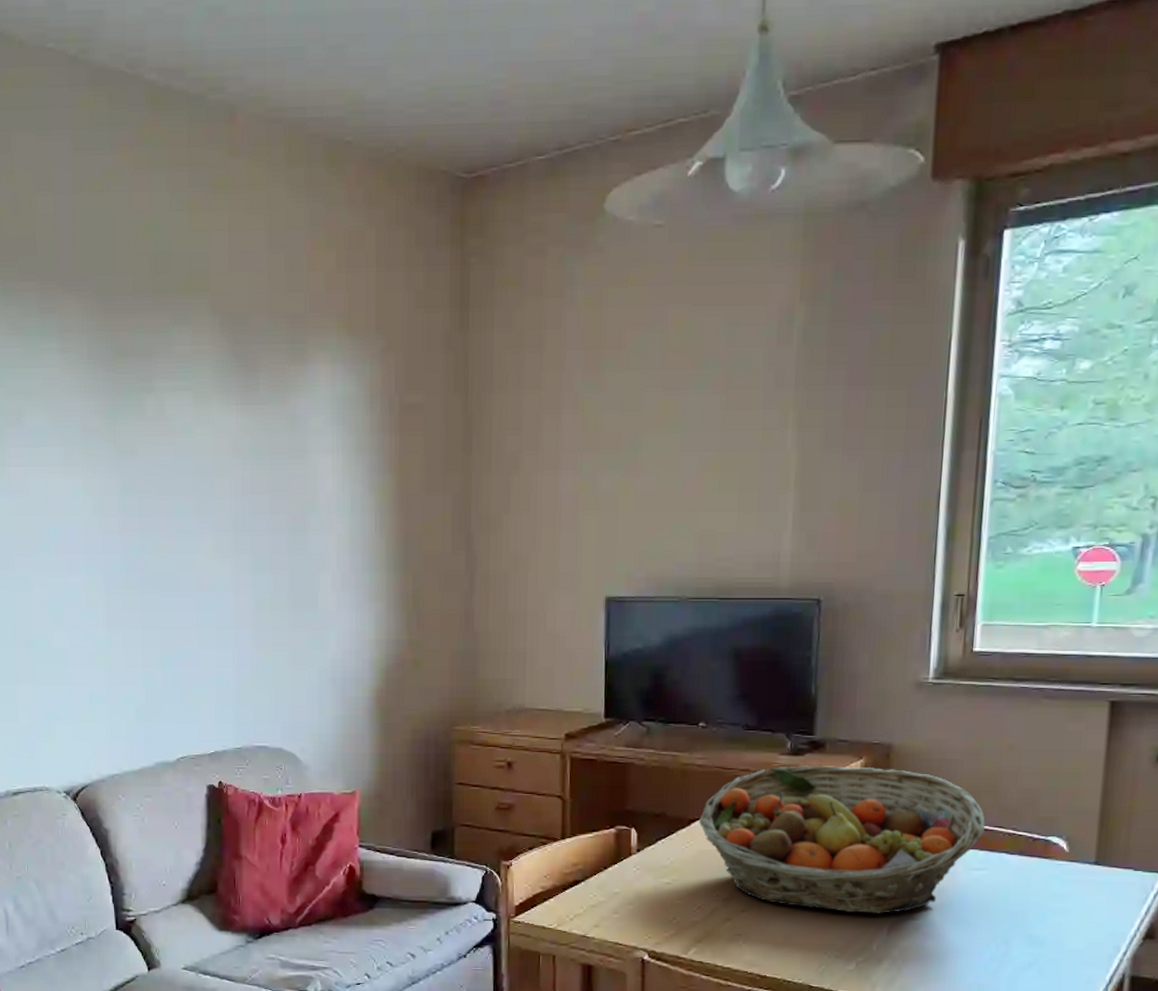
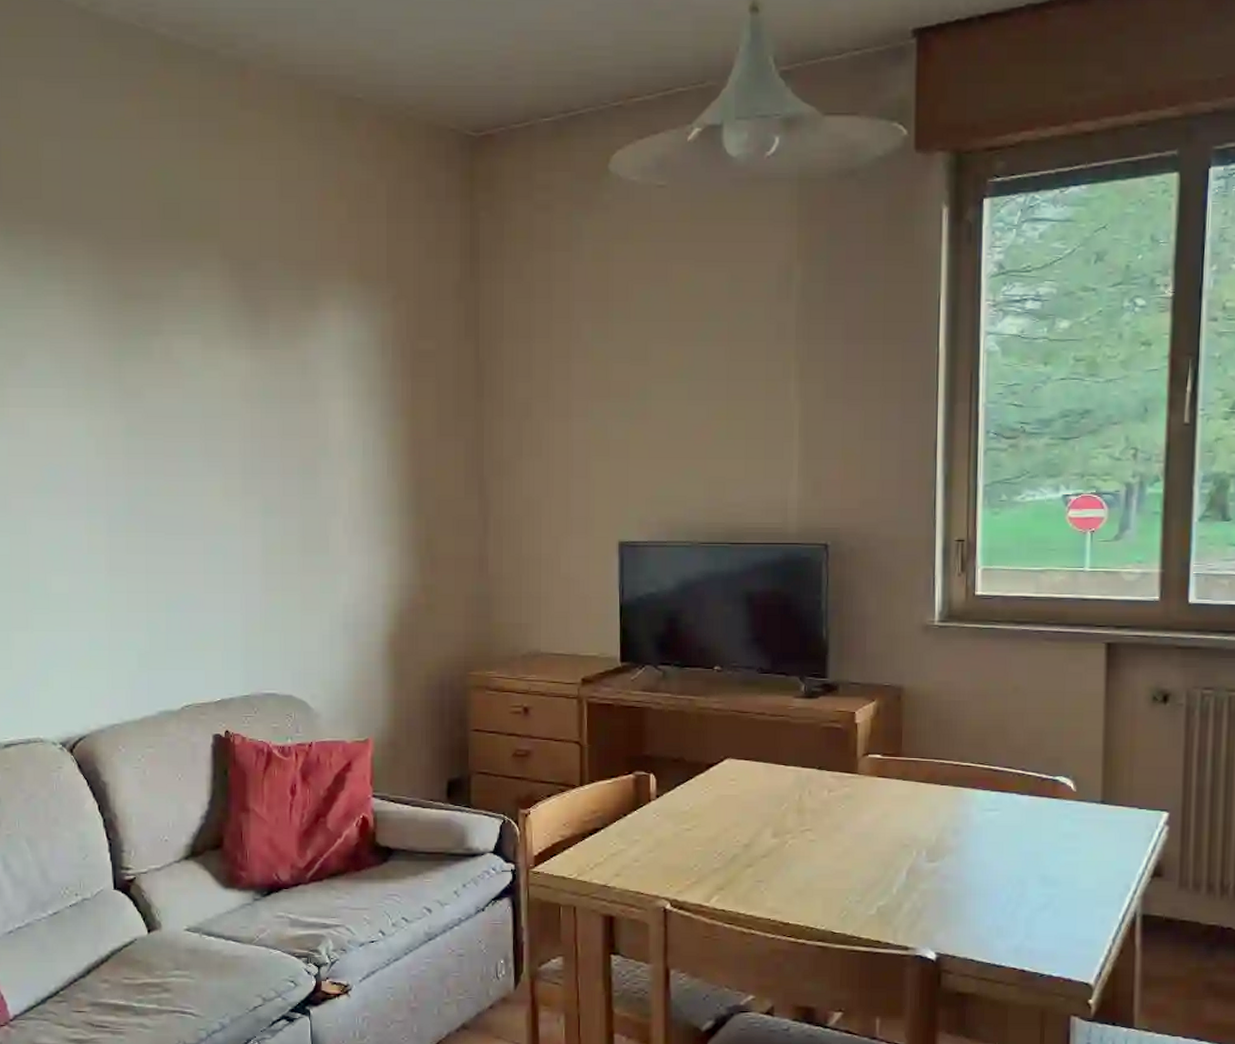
fruit basket: present [699,766,986,914] -> none [717,708,995,857]

